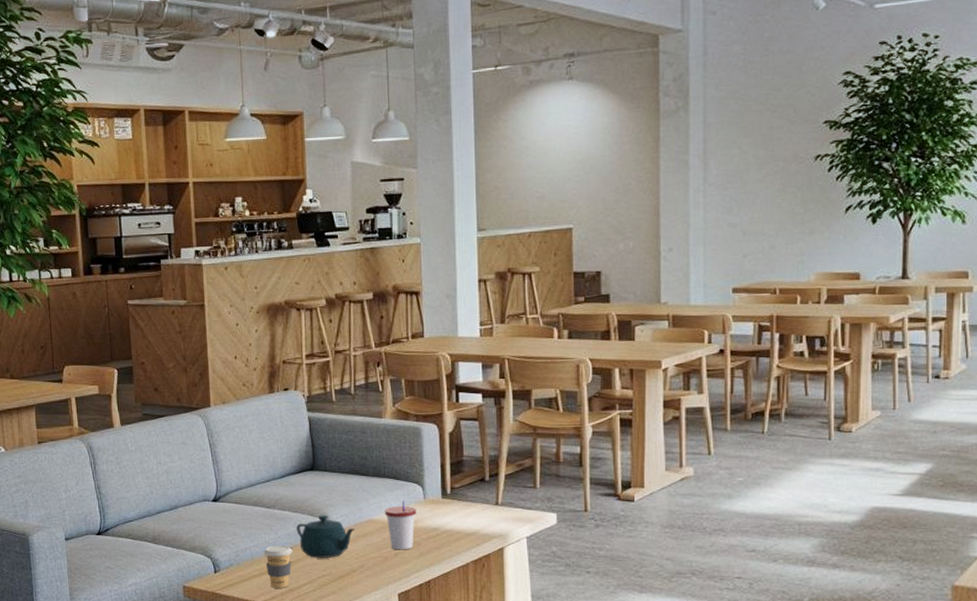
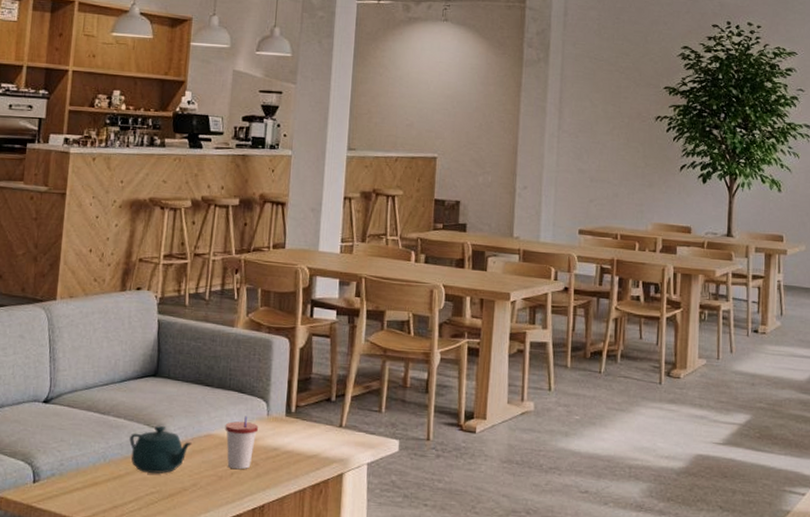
coffee cup: present [263,545,293,588] -> none [90,456,123,504]

